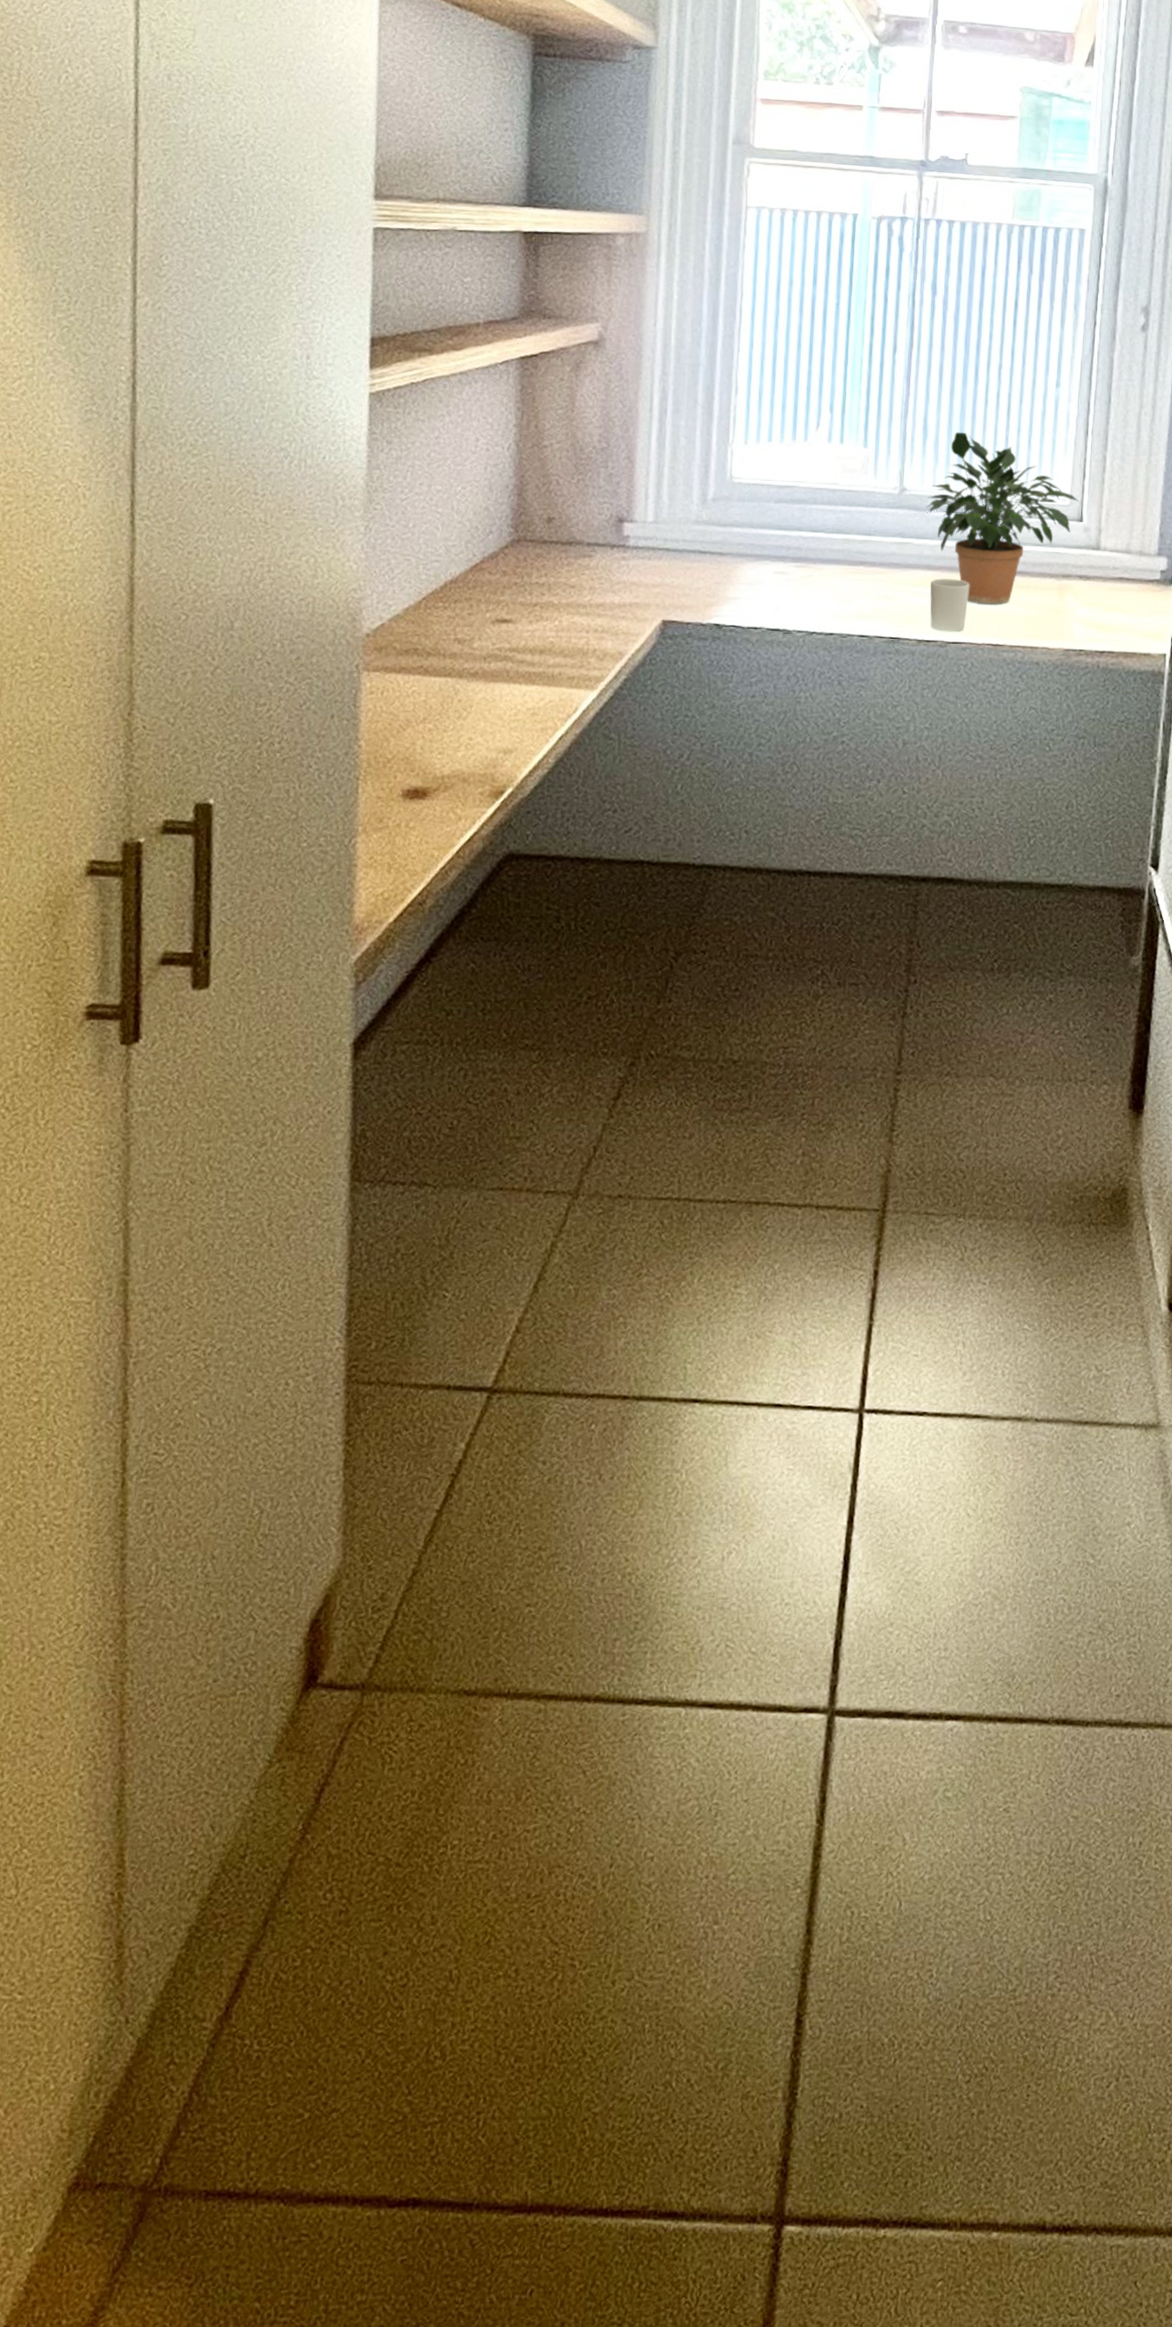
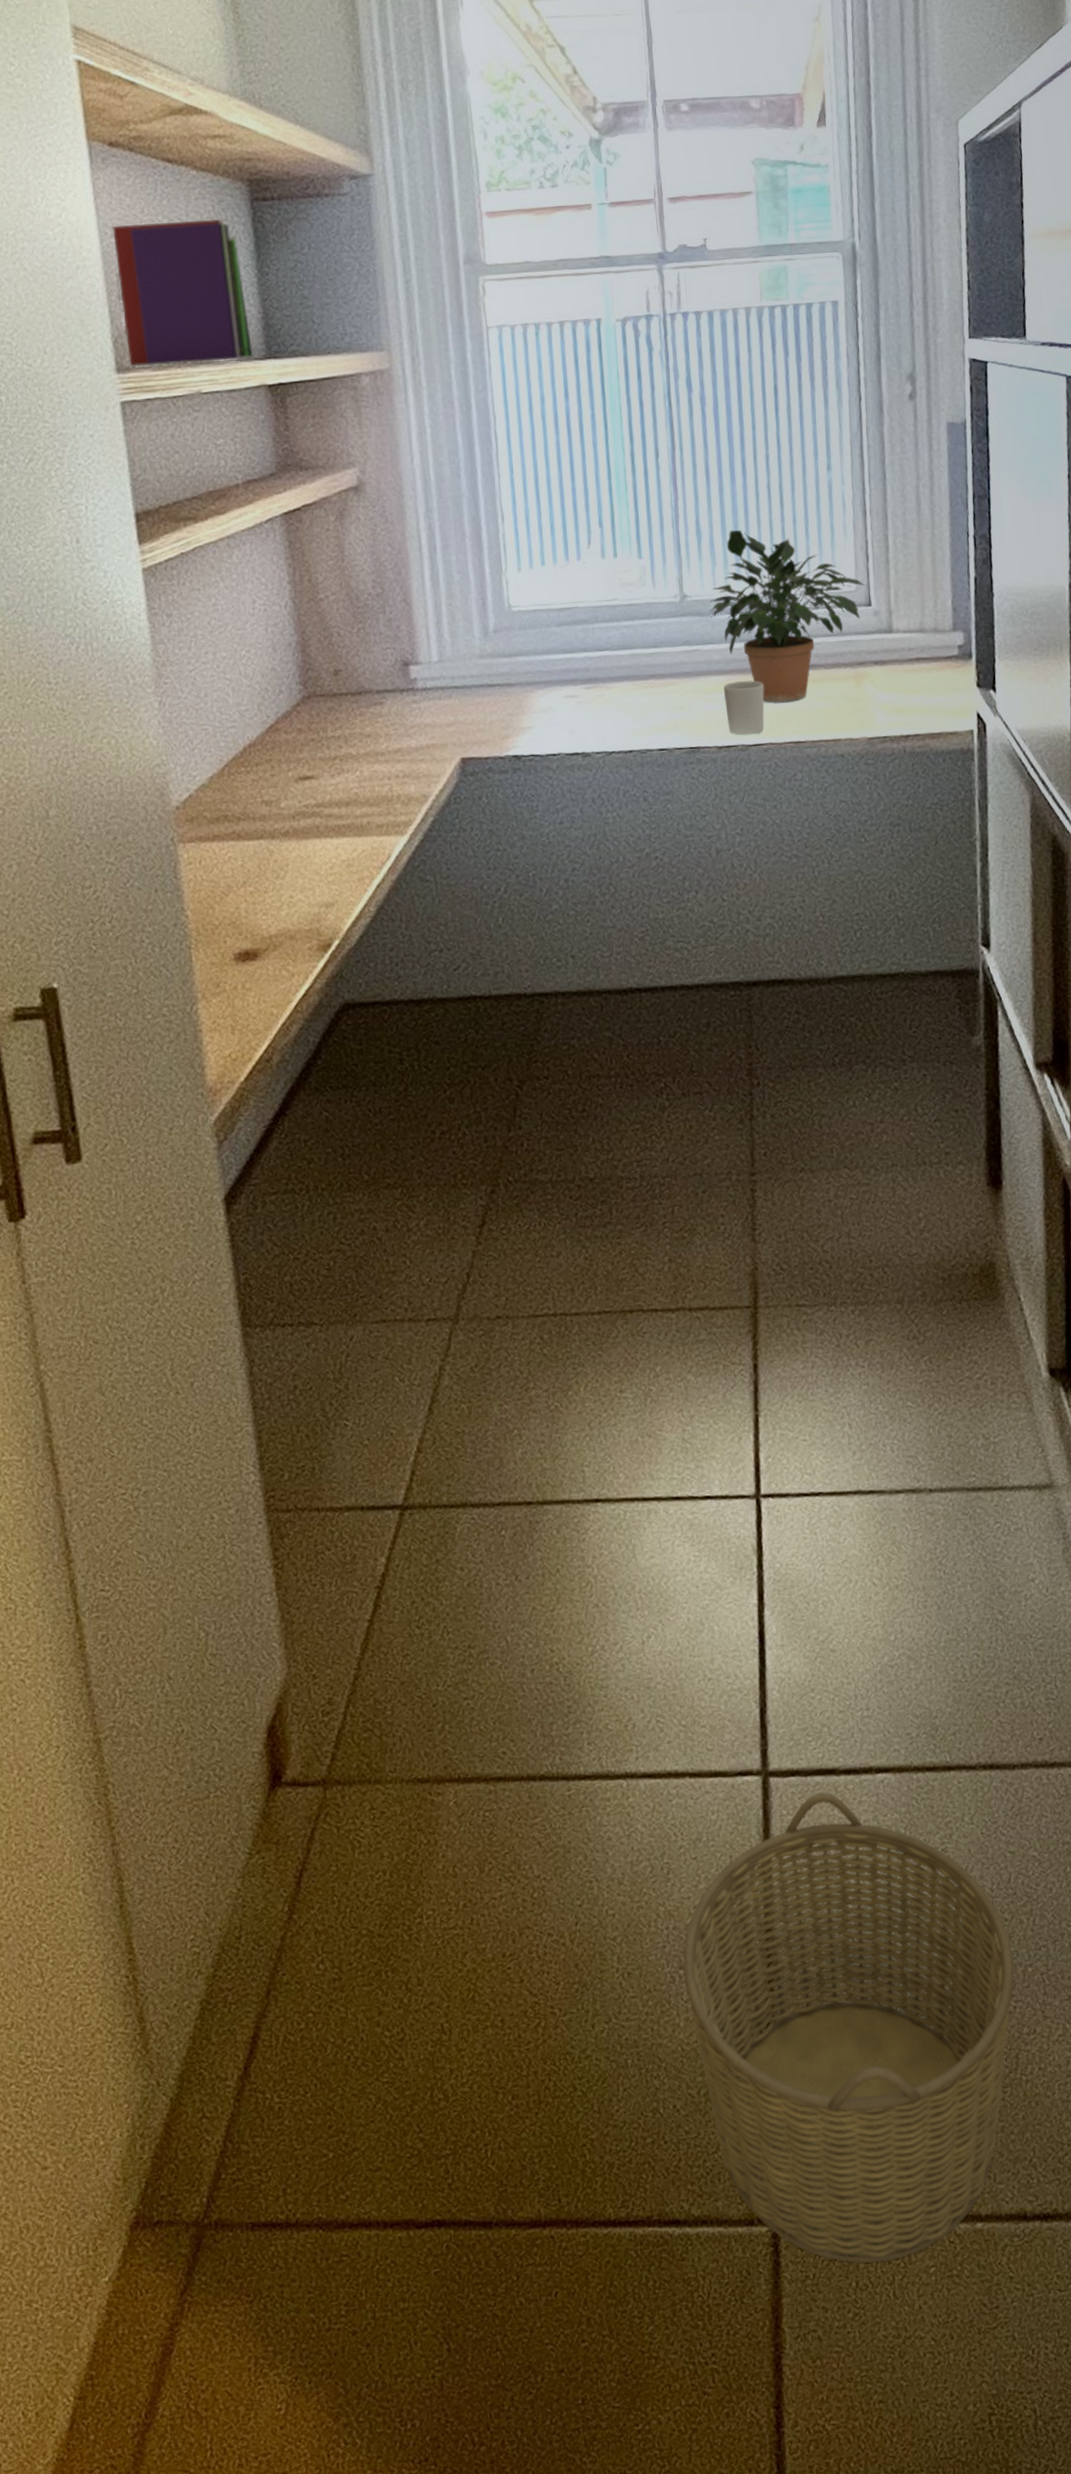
books: none [388,59,514,203] -> present [112,219,254,366]
basket: none [717,1737,1064,2273] -> present [682,1792,1014,2263]

